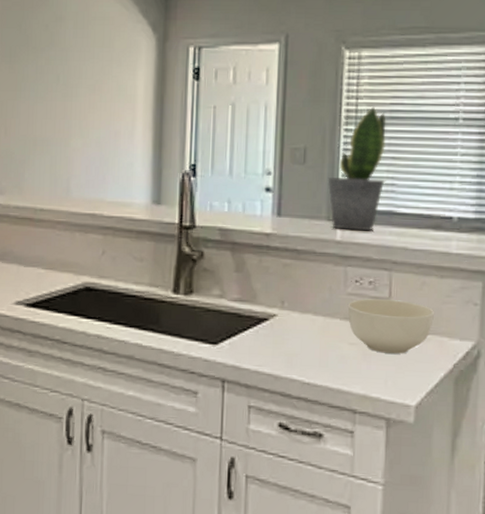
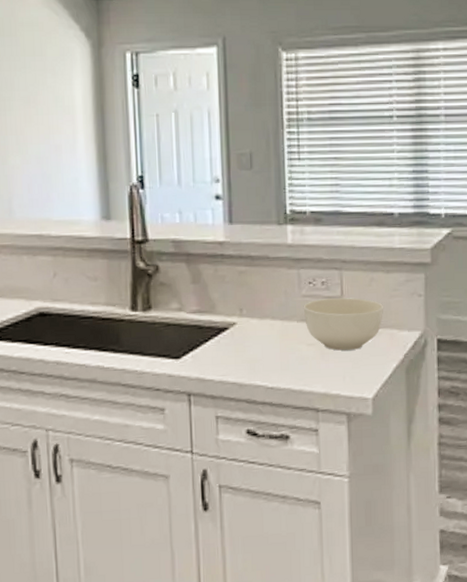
potted plant: present [327,106,386,231] -> none [275,108,331,233]

